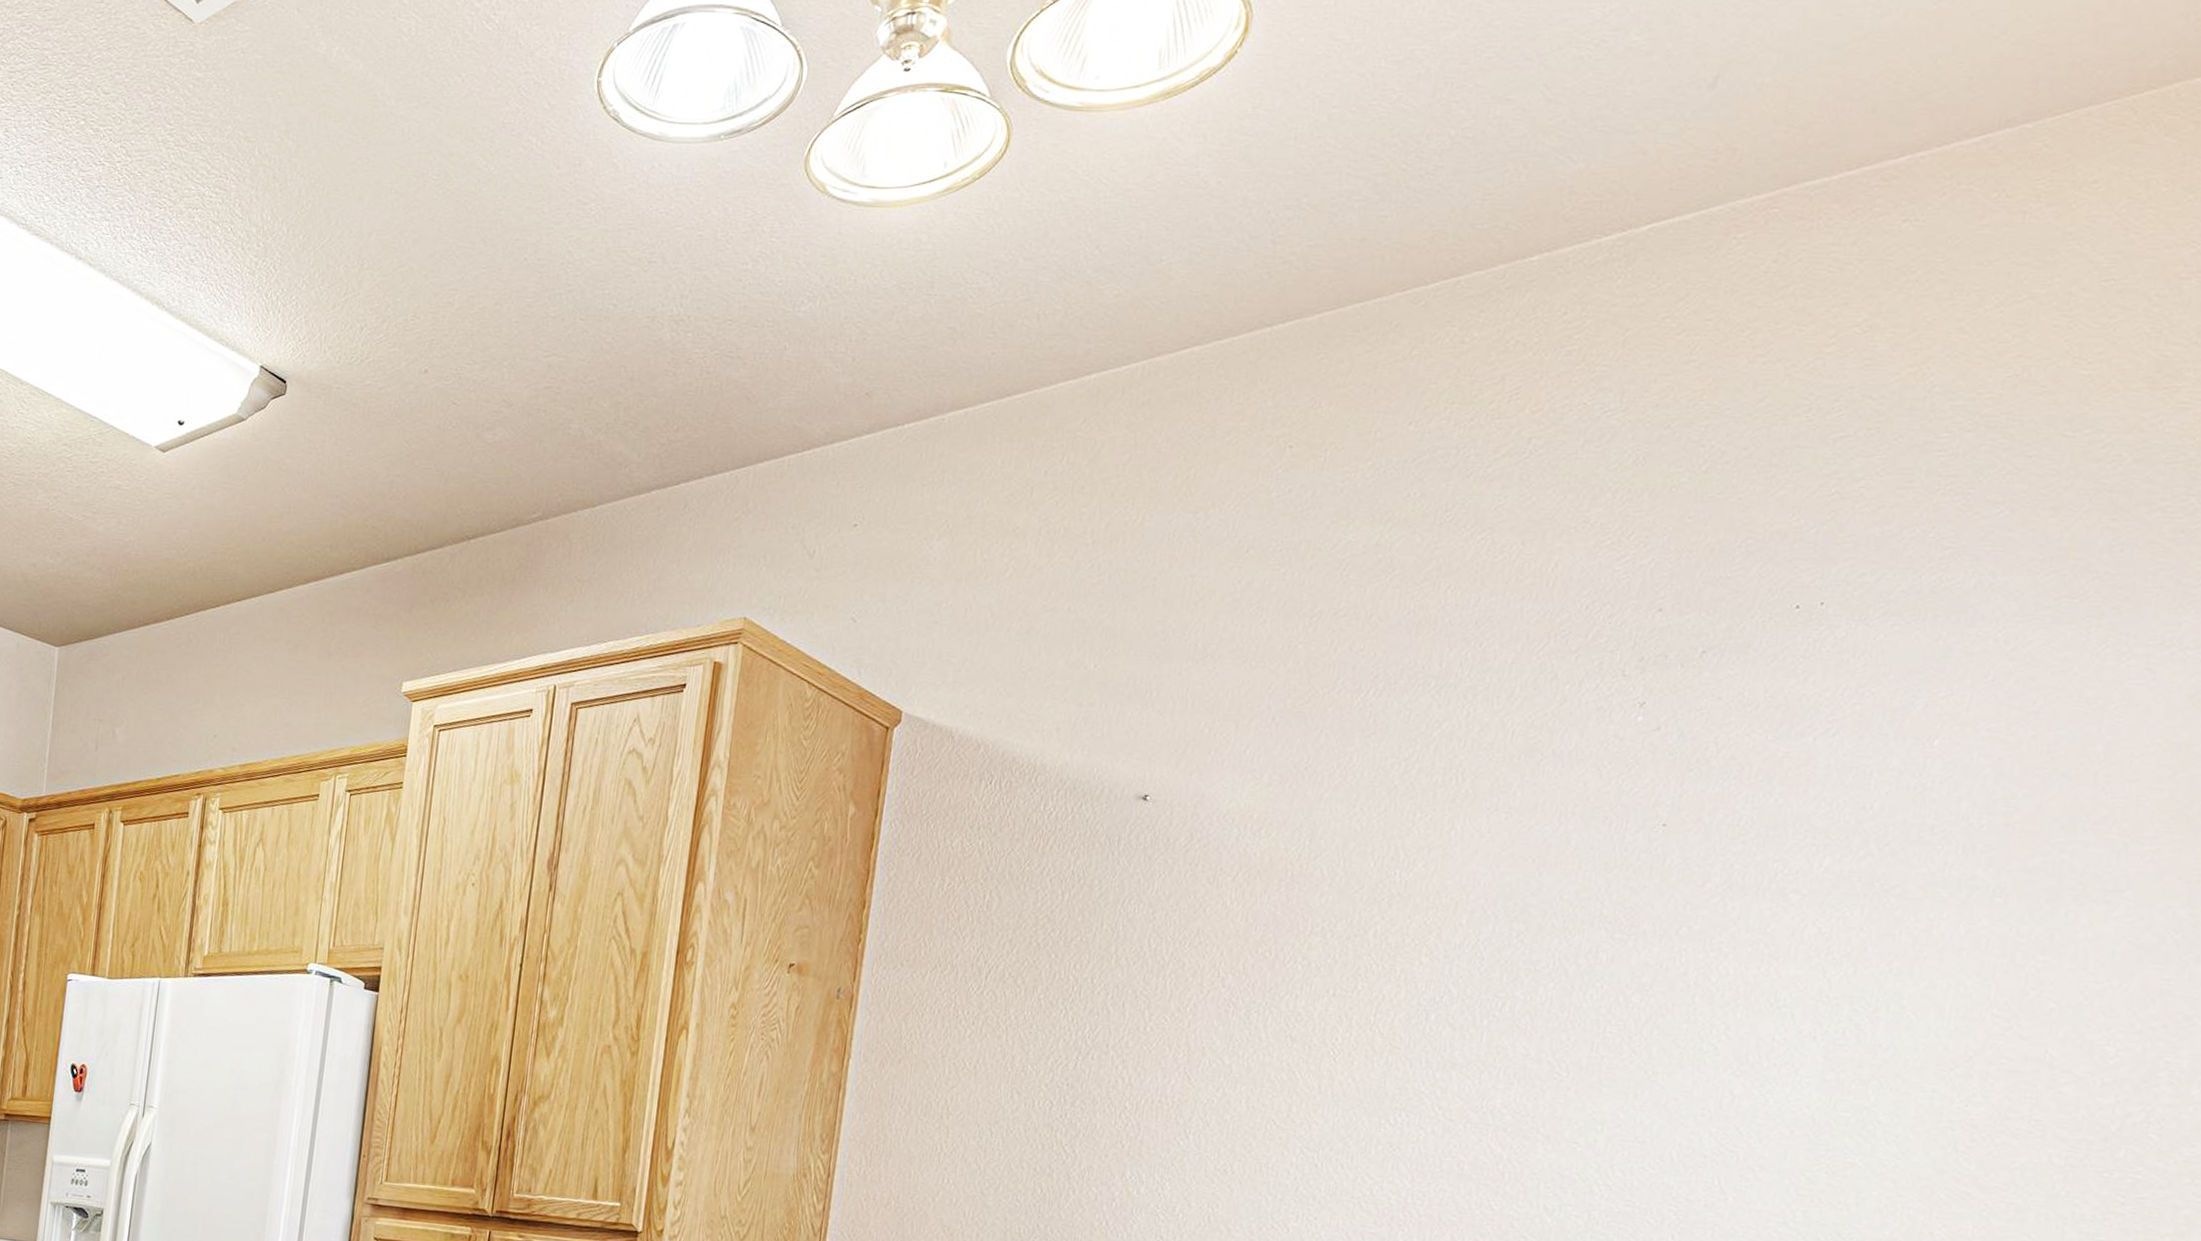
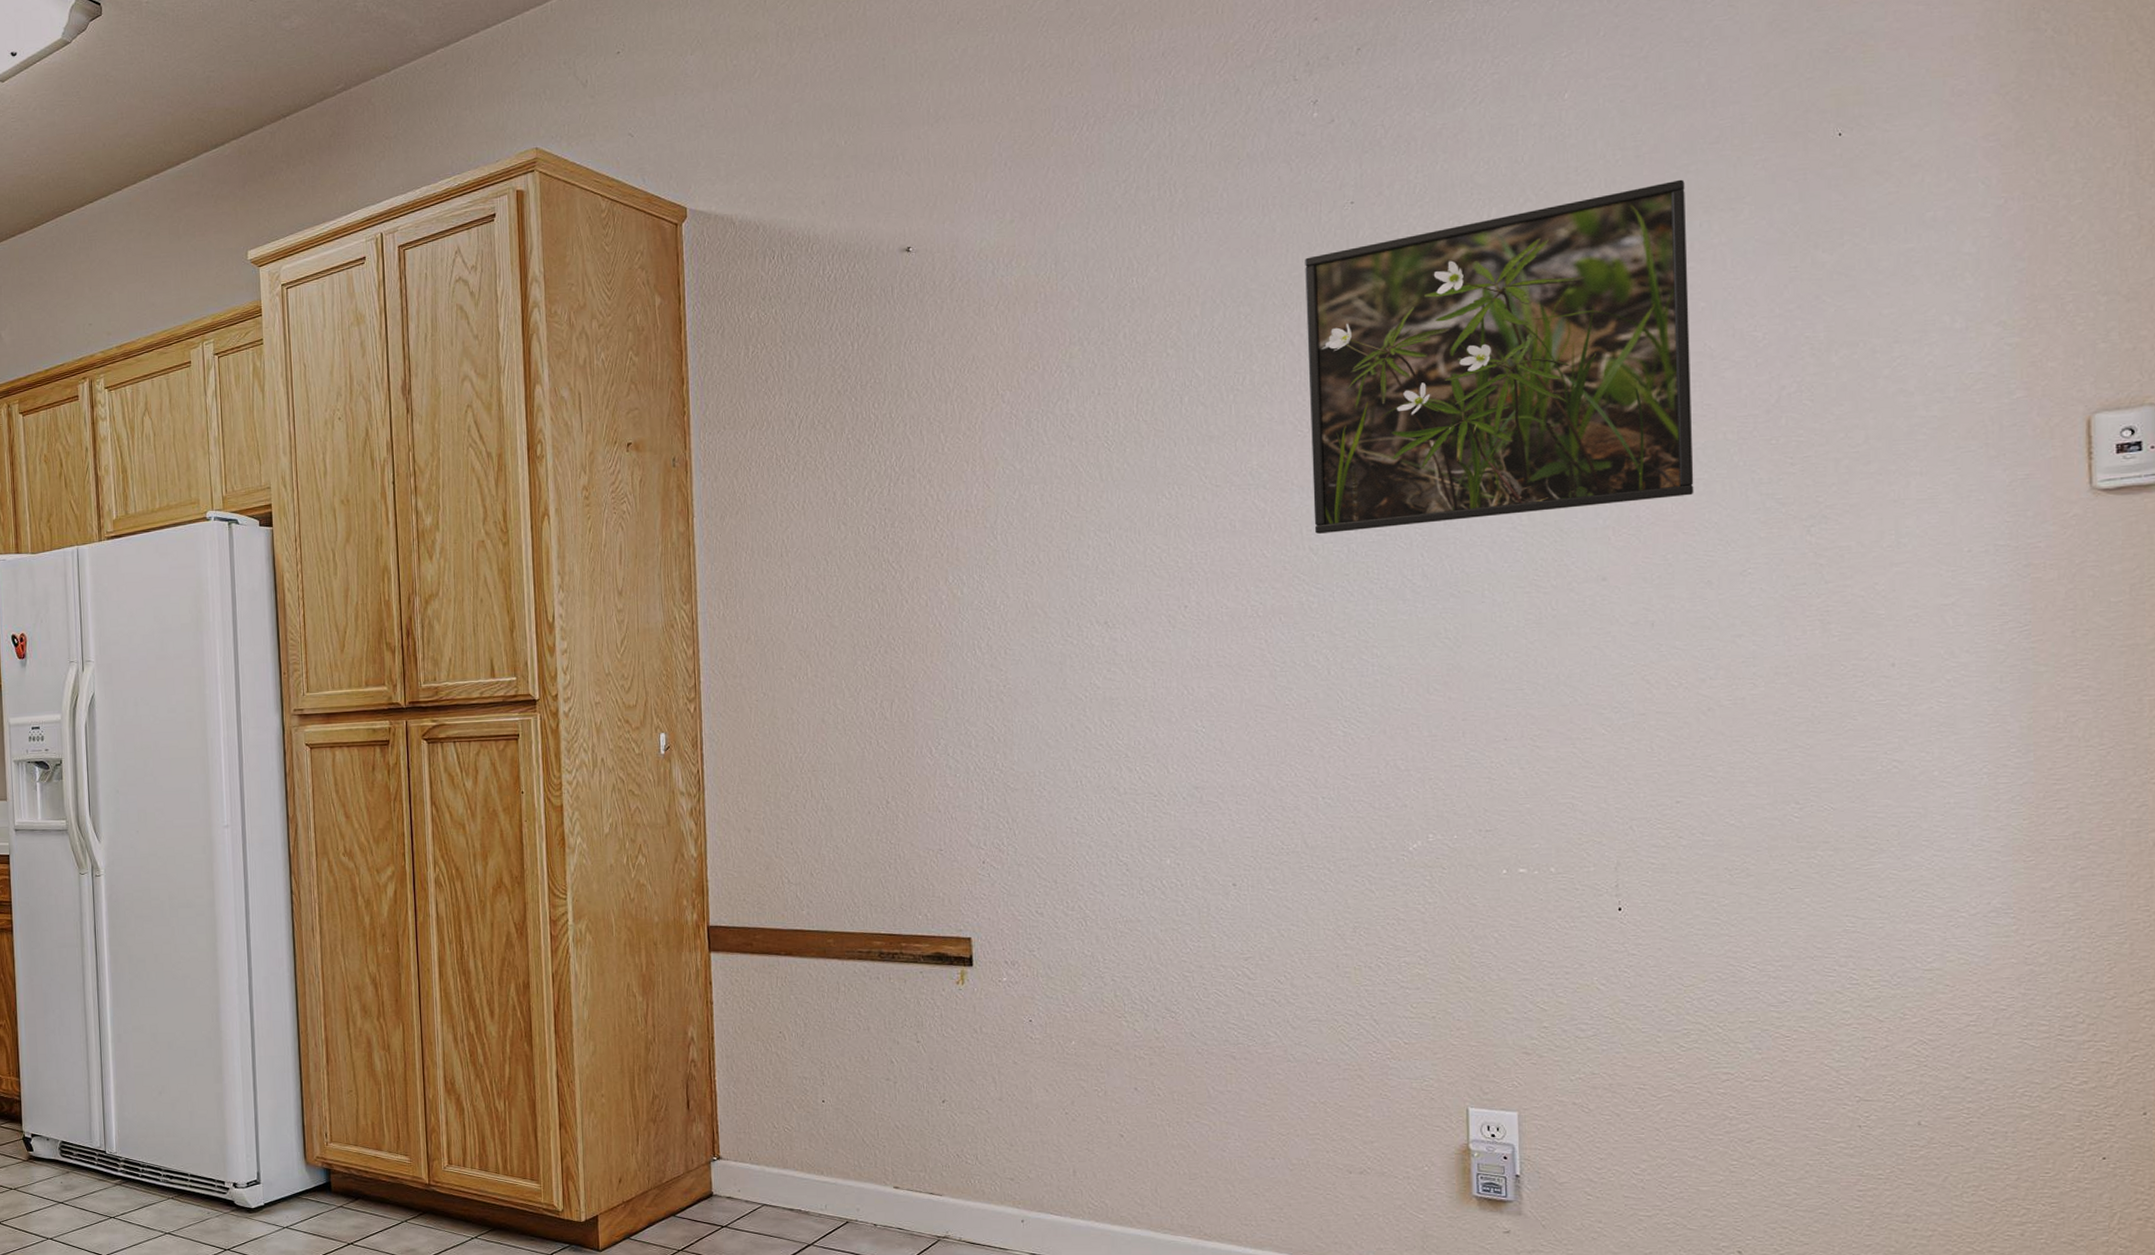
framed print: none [1553,858,2057,1220] -> present [1305,179,1694,535]

